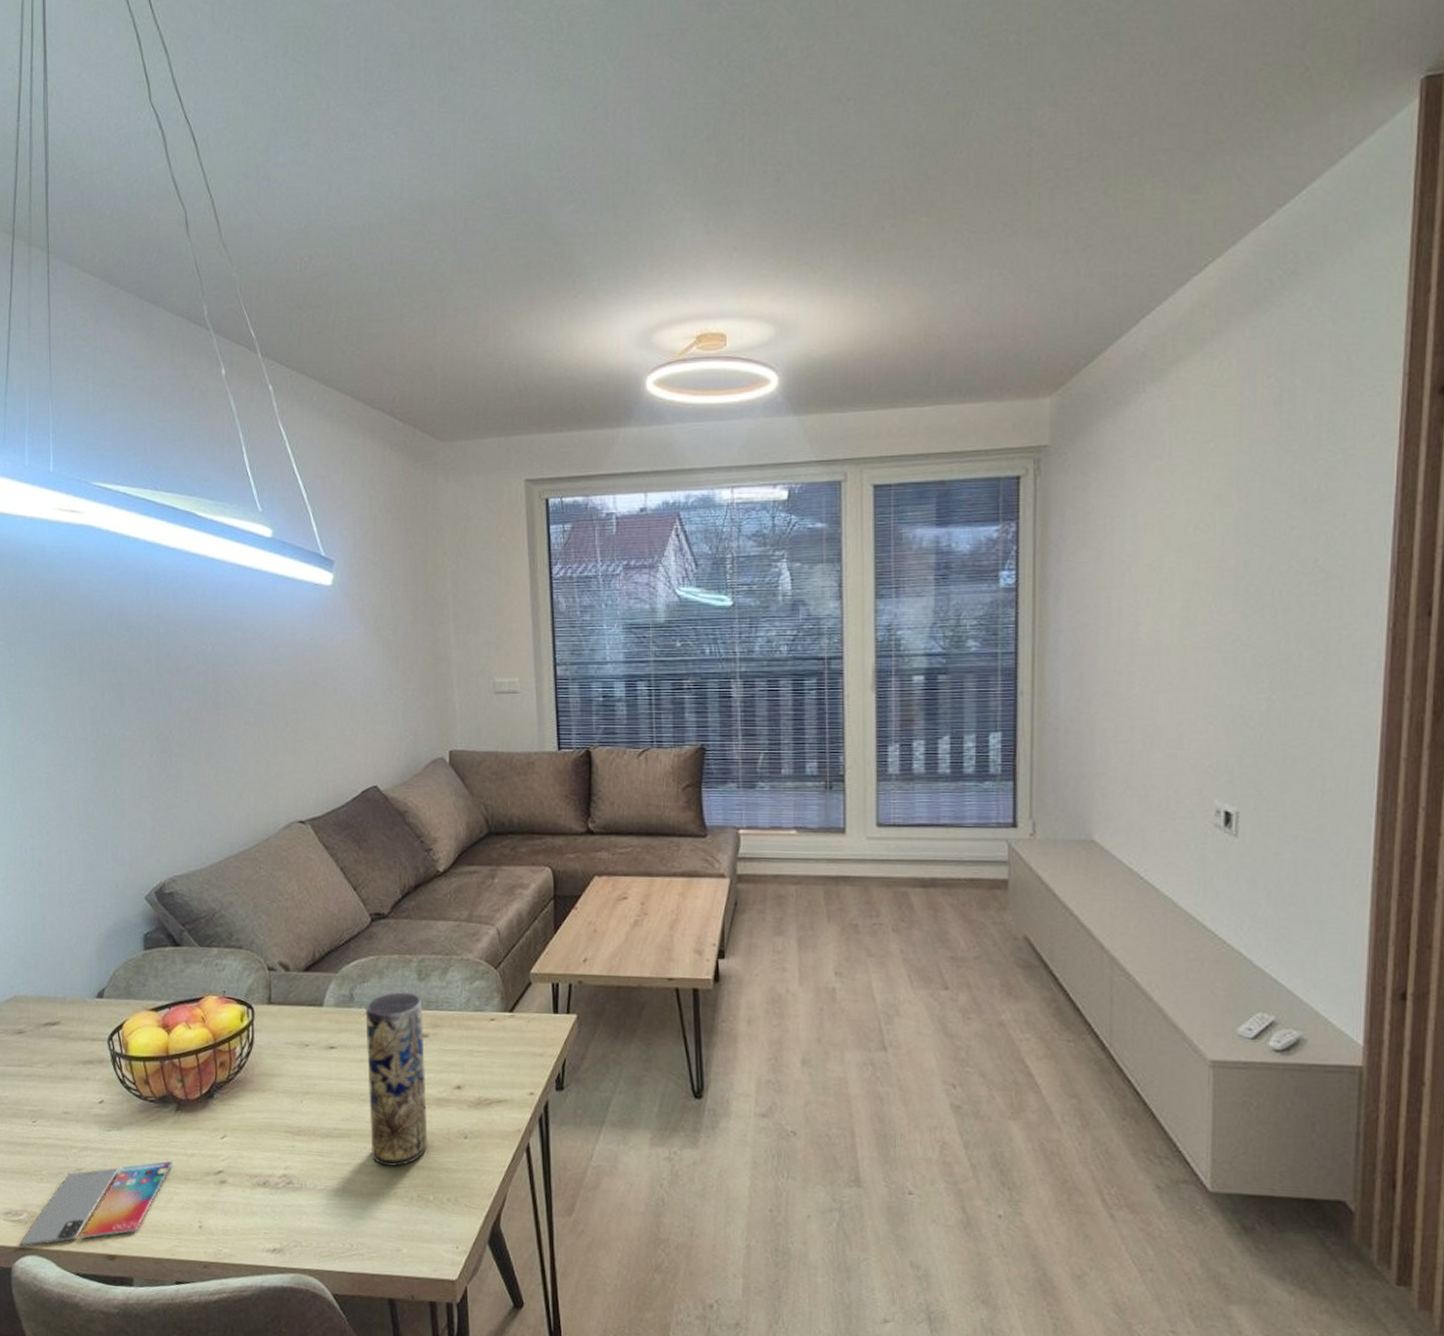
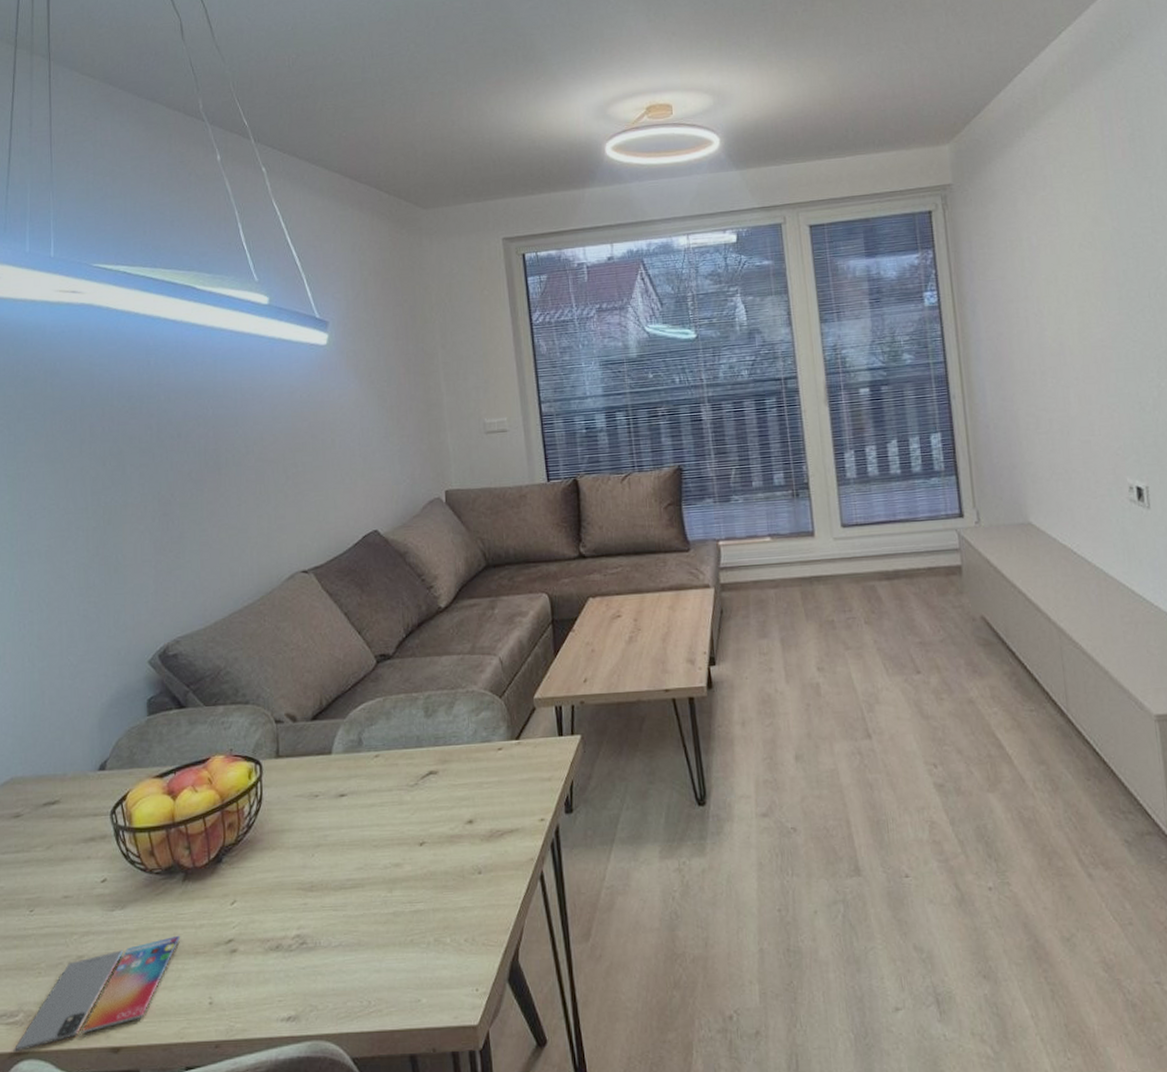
vase: present [365,992,428,1167] -> none [374,730,443,912]

